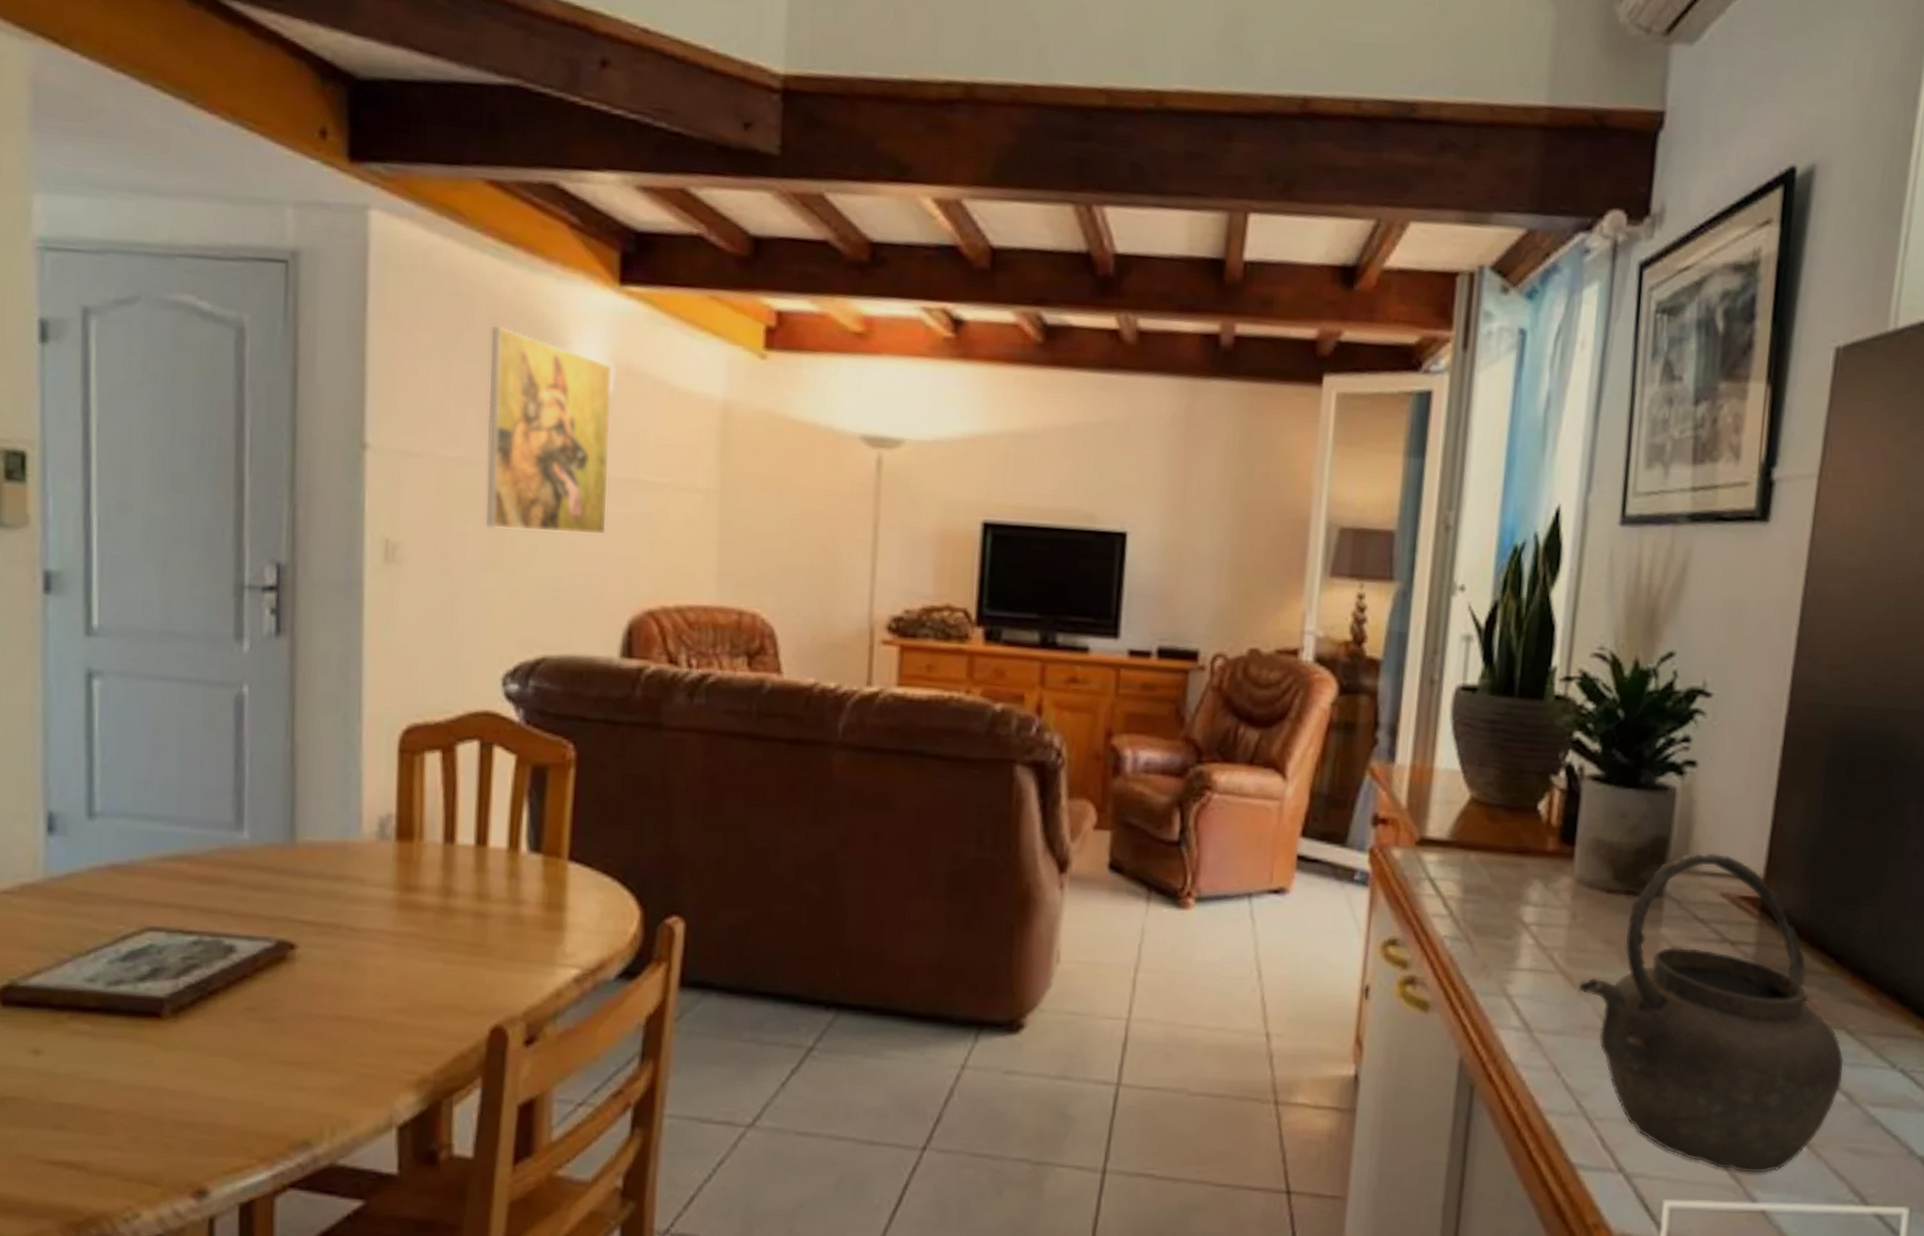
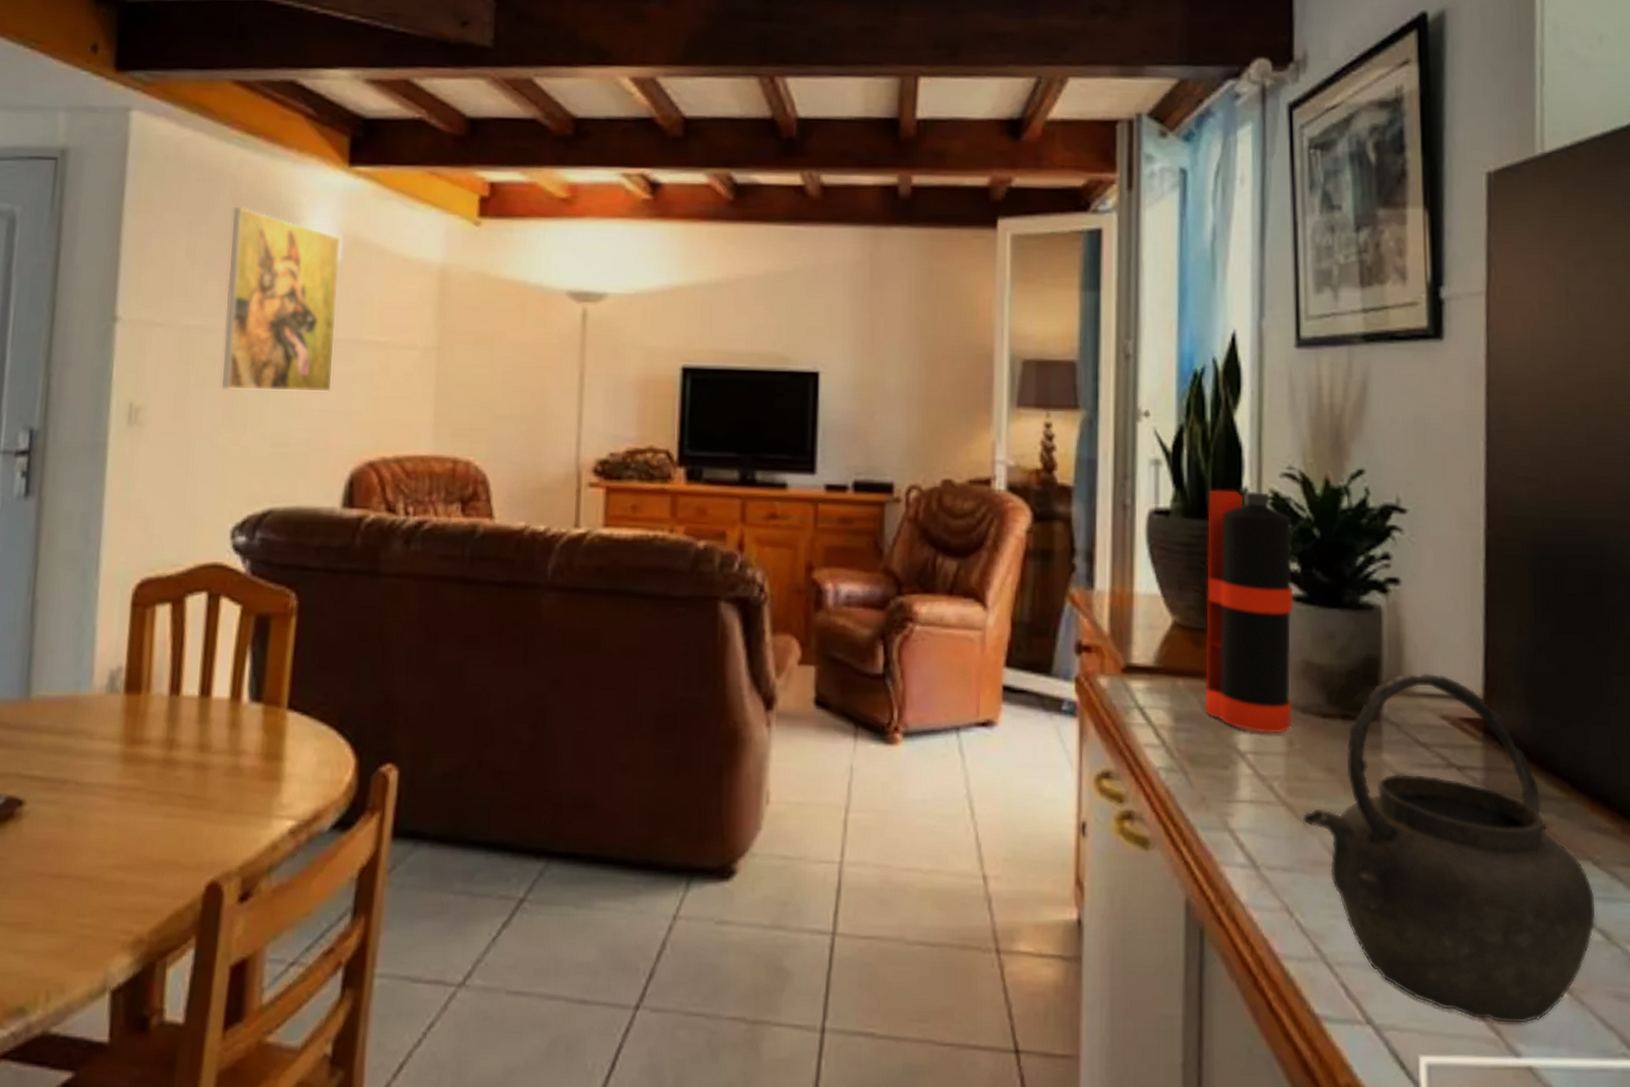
bottle: none [1495,668,1598,907] -> present [1204,490,1294,734]

